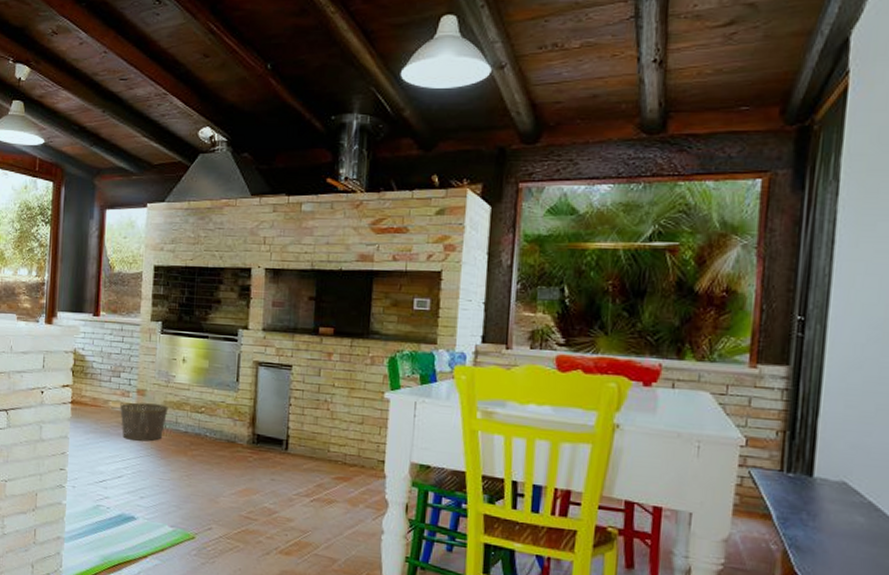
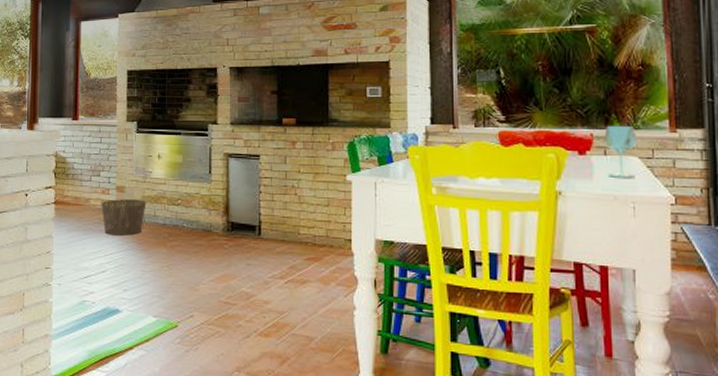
wine glass: none [672,355,711,415] -> present [603,125,638,178]

